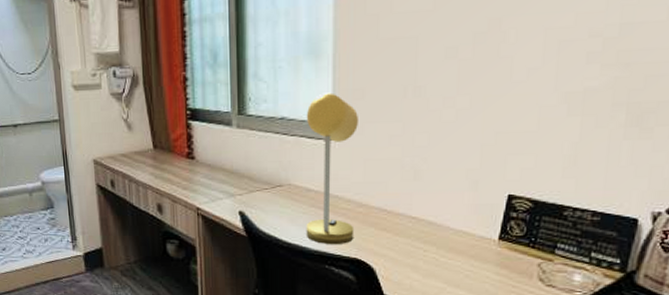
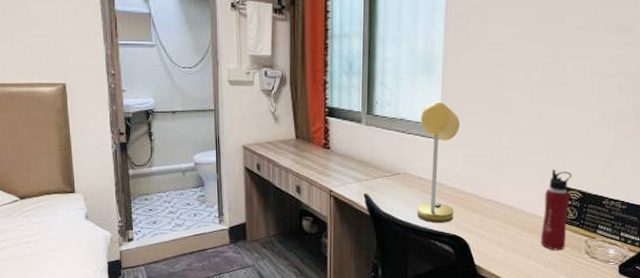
water bottle: none [474,172,518,277] -> present [541,170,572,250]

